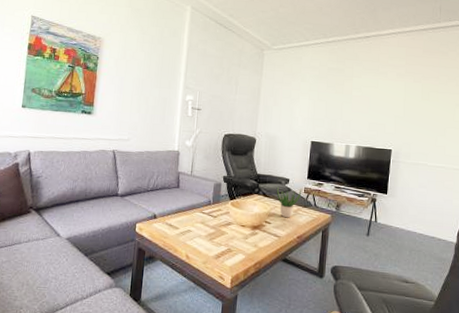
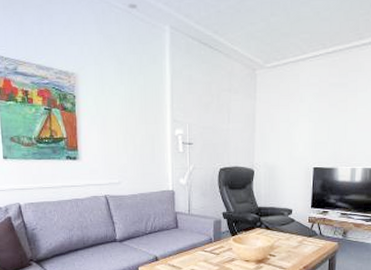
potted plant: present [276,186,302,218] -> none [279,217,306,249]

